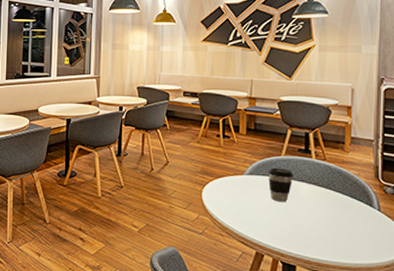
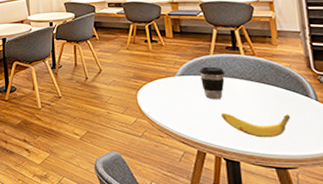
banana: none [284,216,352,245] -> present [221,113,291,138]

